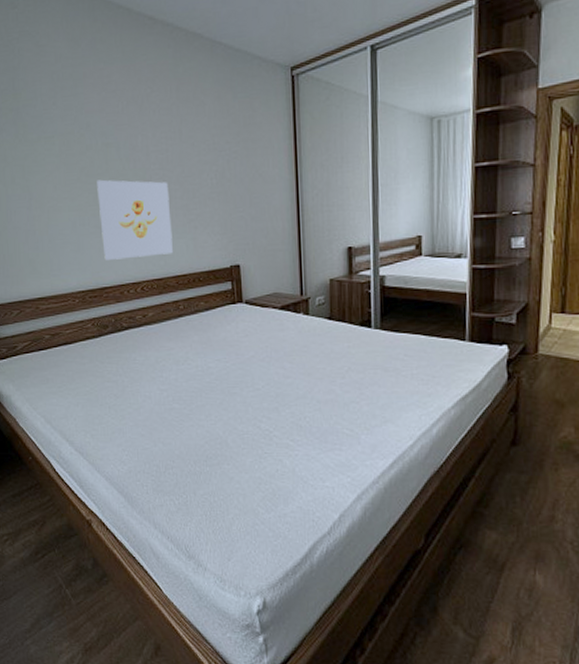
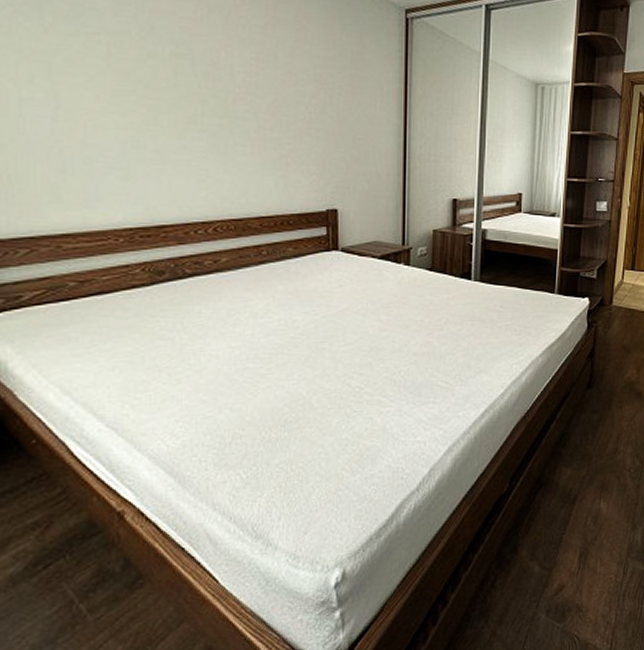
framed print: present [97,179,173,260] -> none [160,95,258,194]

